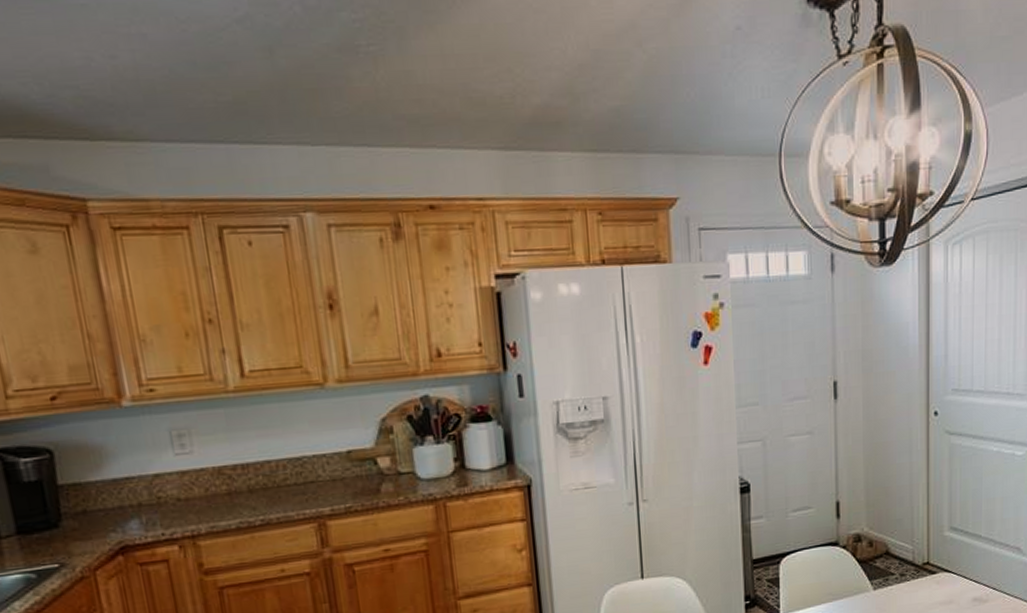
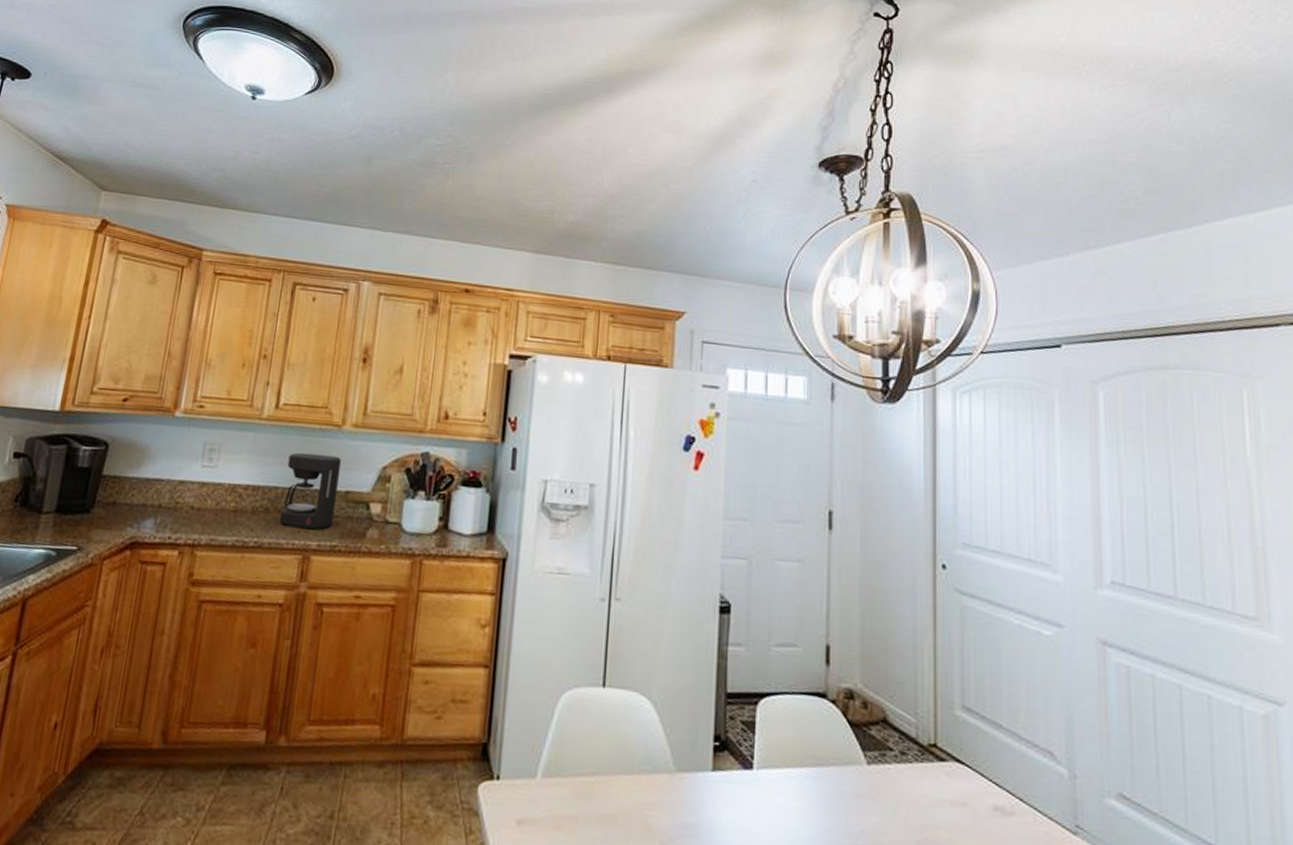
coffee maker: none [272,416,342,499] -> present [279,452,342,530]

